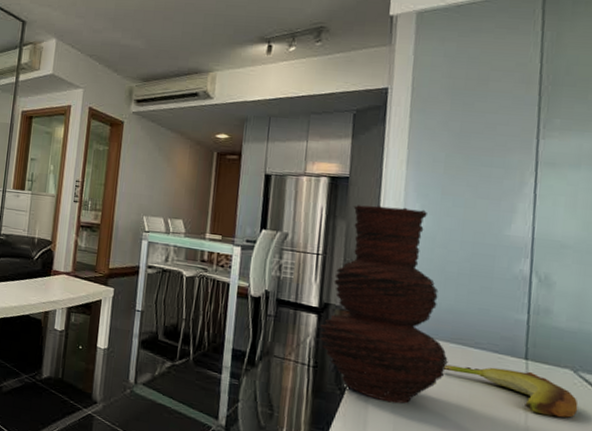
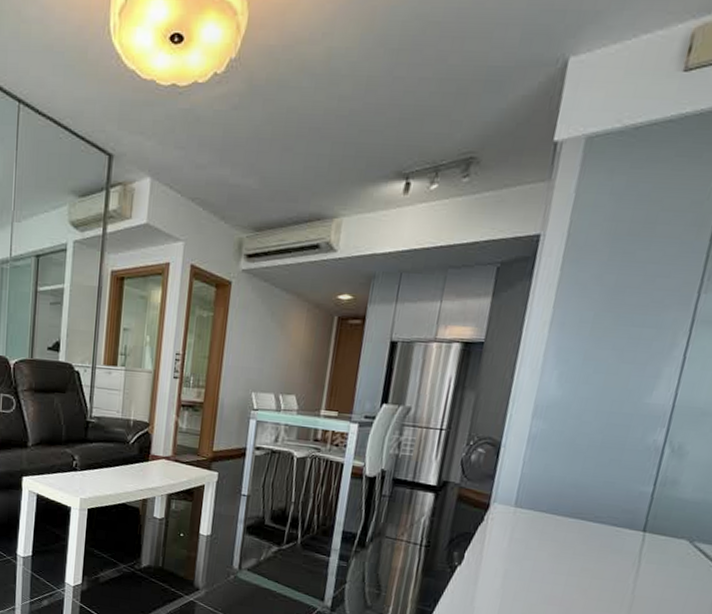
vase: present [320,205,448,404] -> none [435,374,565,579]
banana: present [444,364,579,418] -> none [559,539,689,587]

